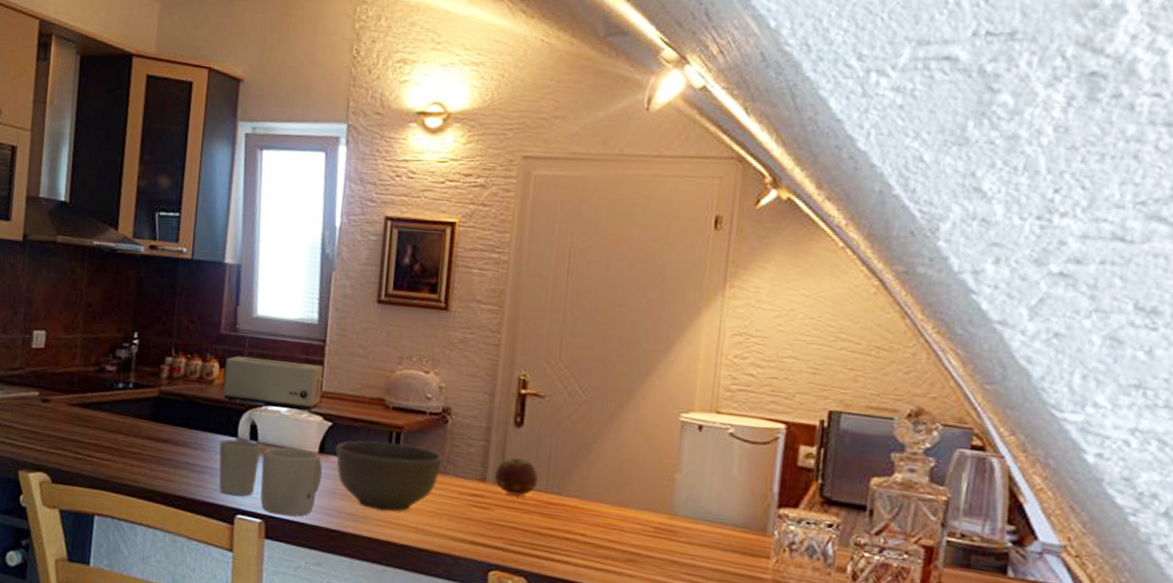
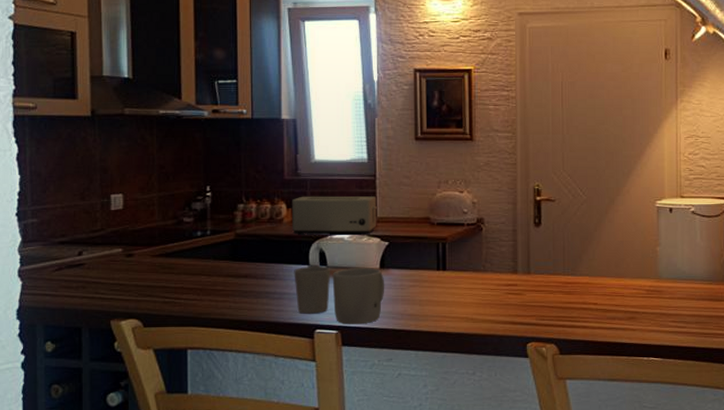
bowl: present [336,440,443,512] -> none [394,251,481,309]
fruit: present [495,458,539,496] -> none [524,251,557,281]

